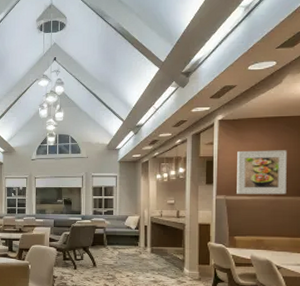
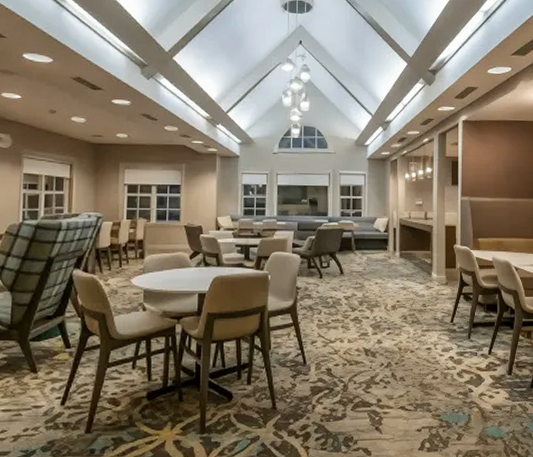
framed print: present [237,150,287,194] -> none [479,152,522,196]

